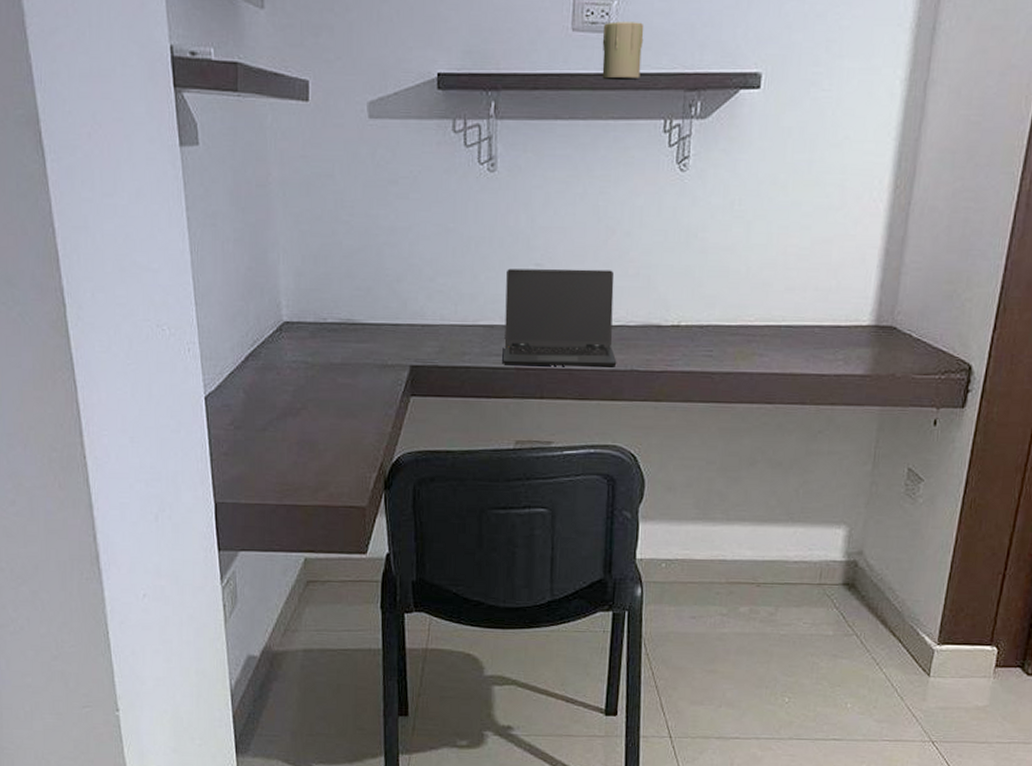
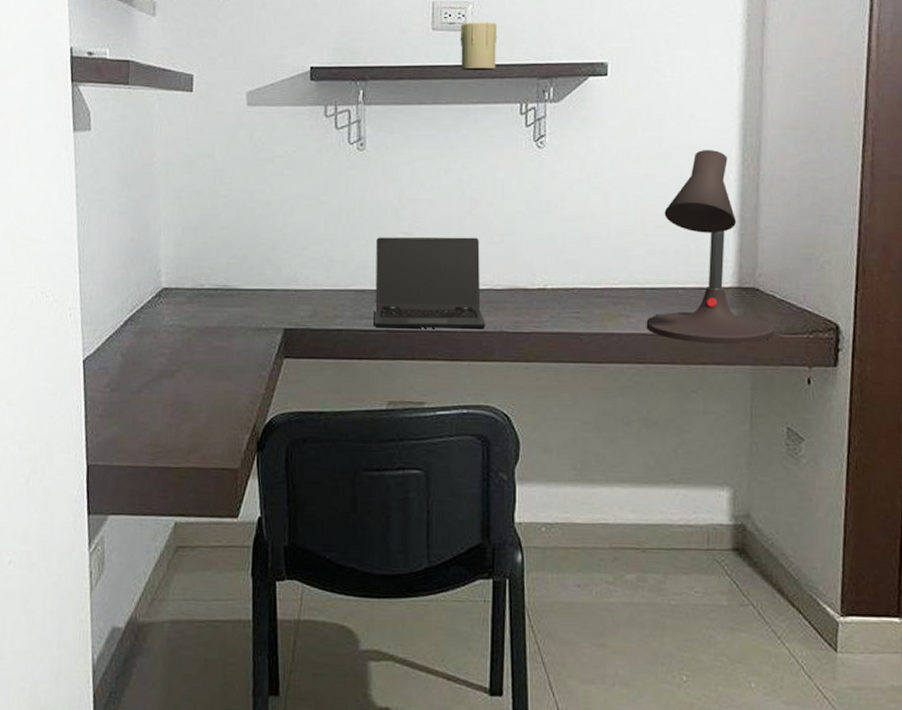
desk lamp: none [778,174,907,385] -> present [646,149,774,345]

